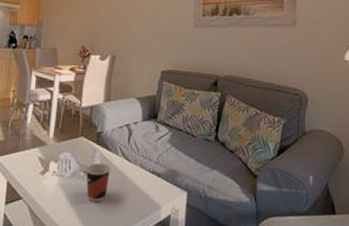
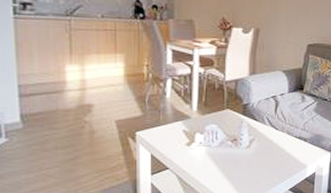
cup: present [85,163,111,202] -> none [233,132,259,166]

